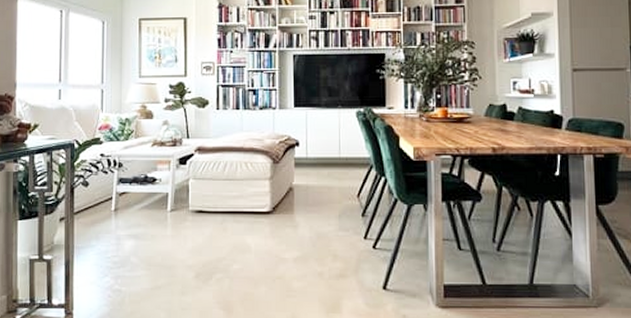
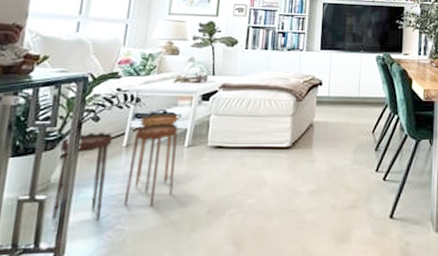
side table: none [59,178,161,289] -> present [52,113,180,231]

